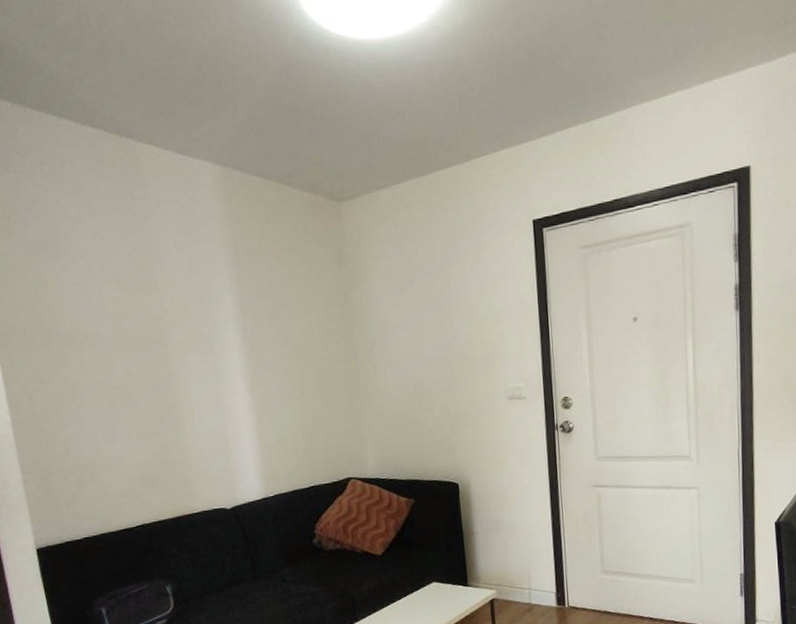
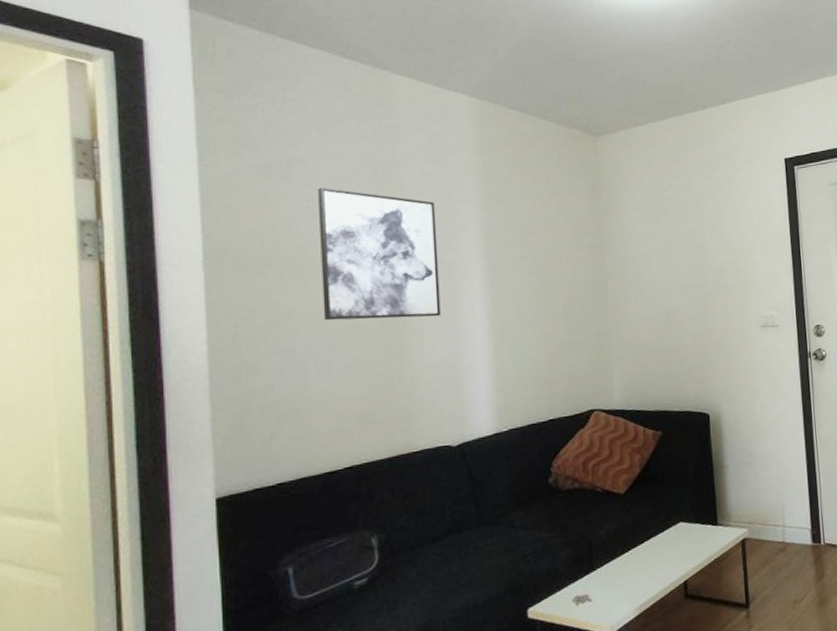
wall art: none [83,263,206,393] -> present [317,187,441,321]

